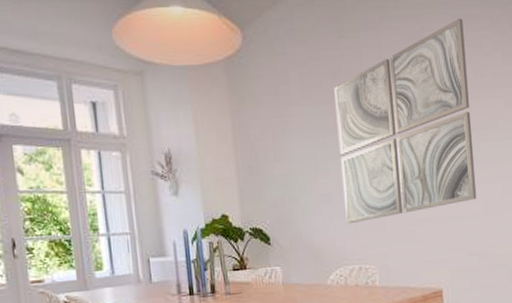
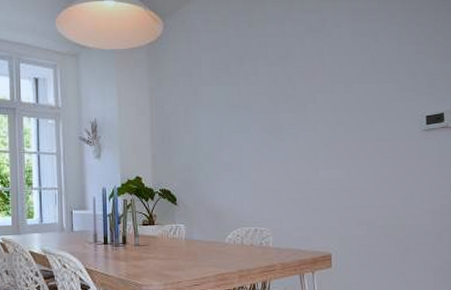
wall art: present [334,19,477,224] -> none [241,12,368,190]

